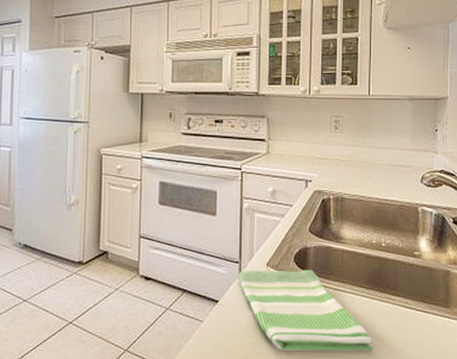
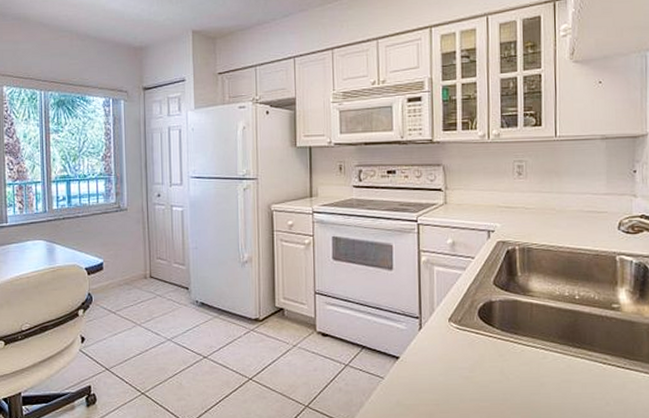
dish towel: present [237,270,373,352] -> none [417,324,569,409]

